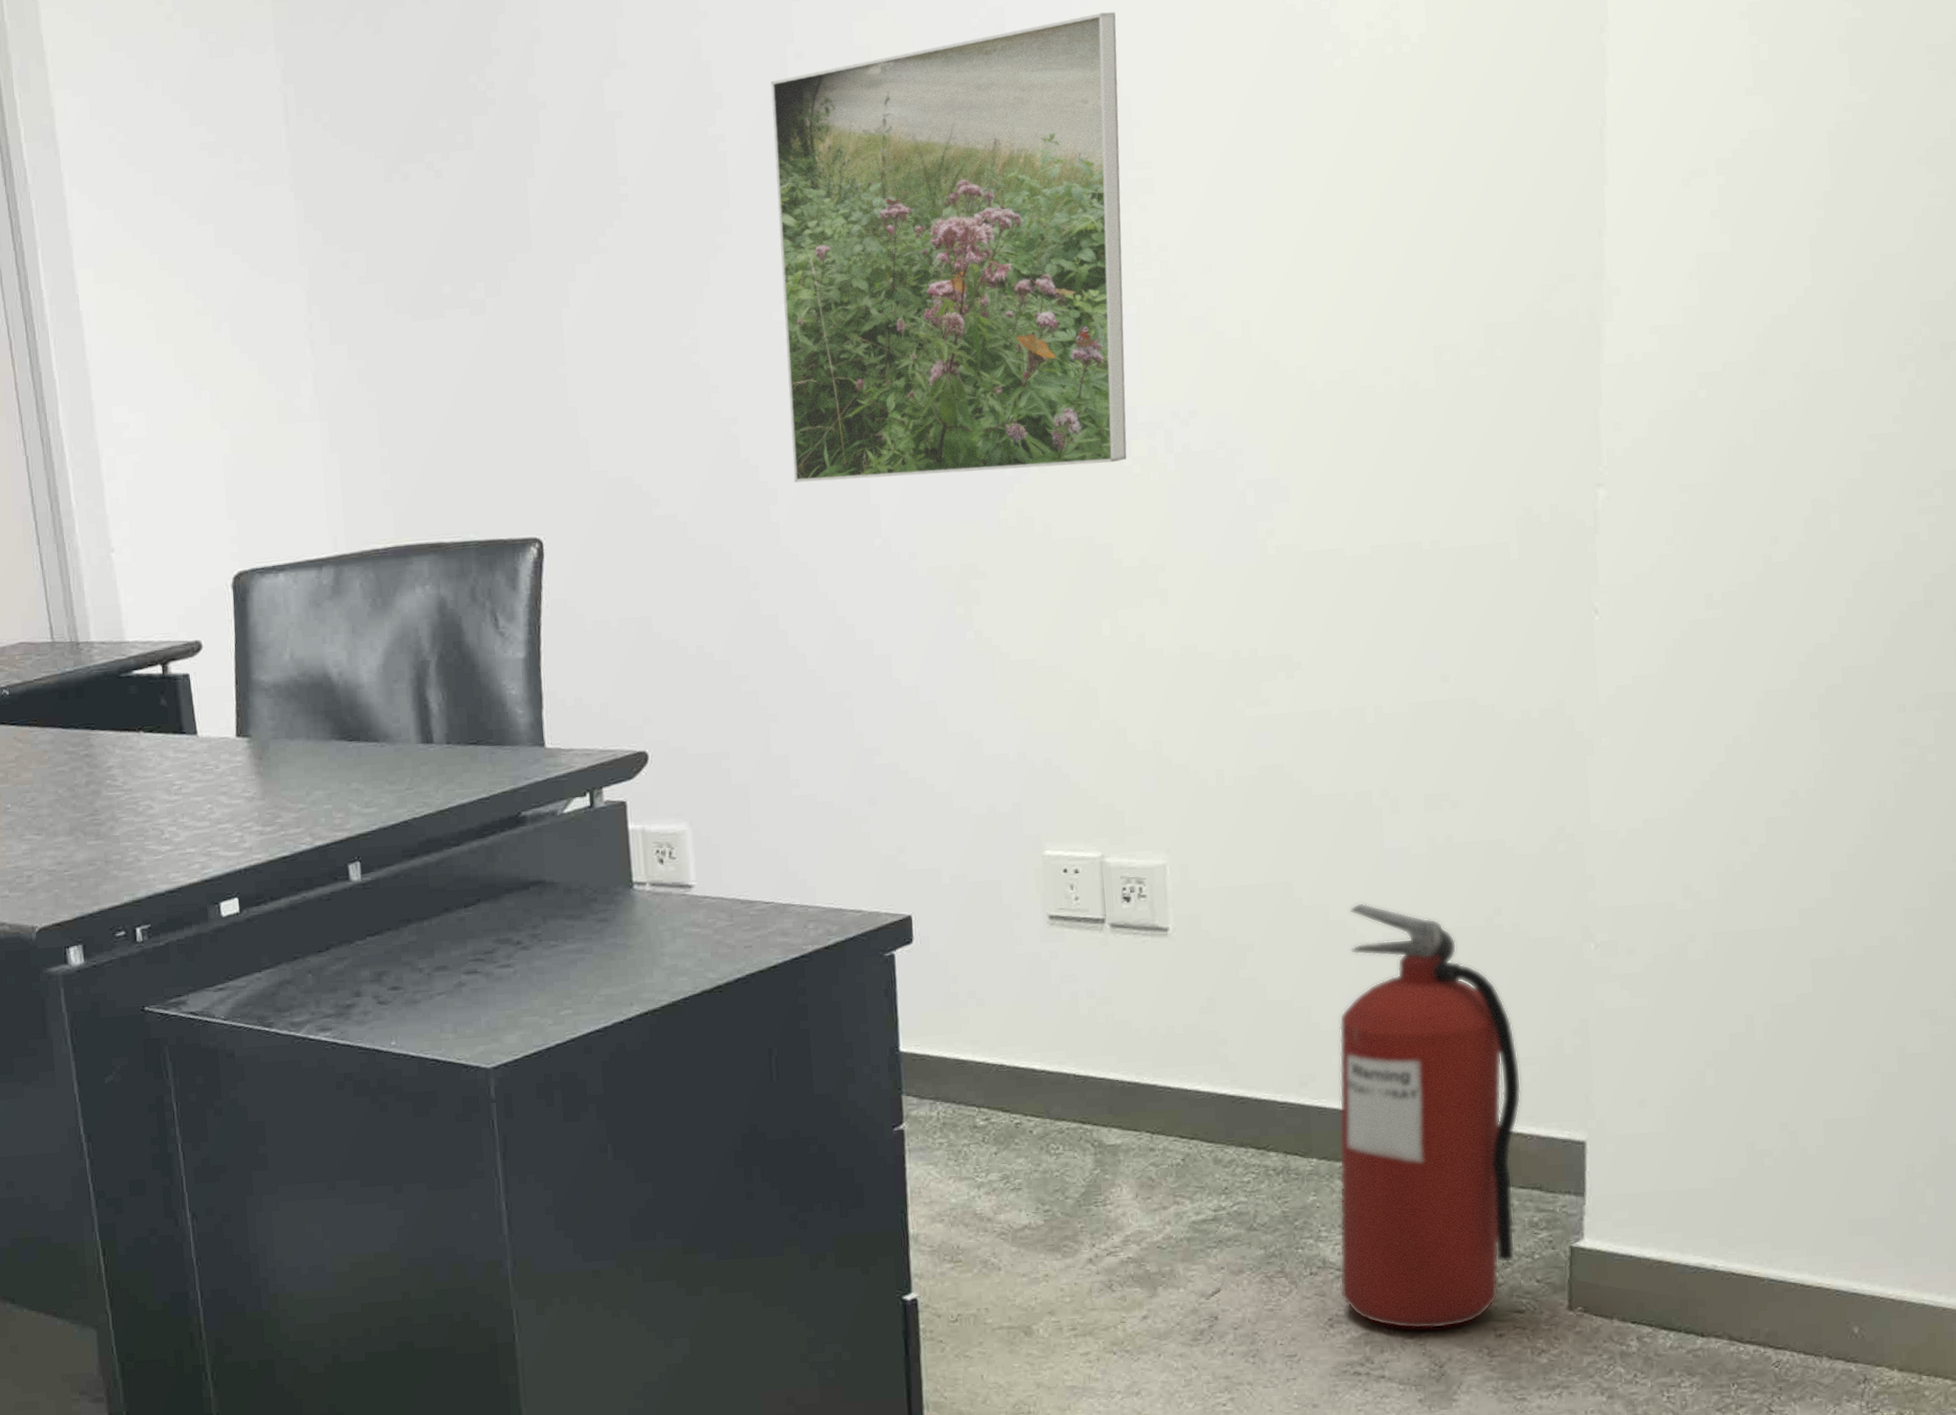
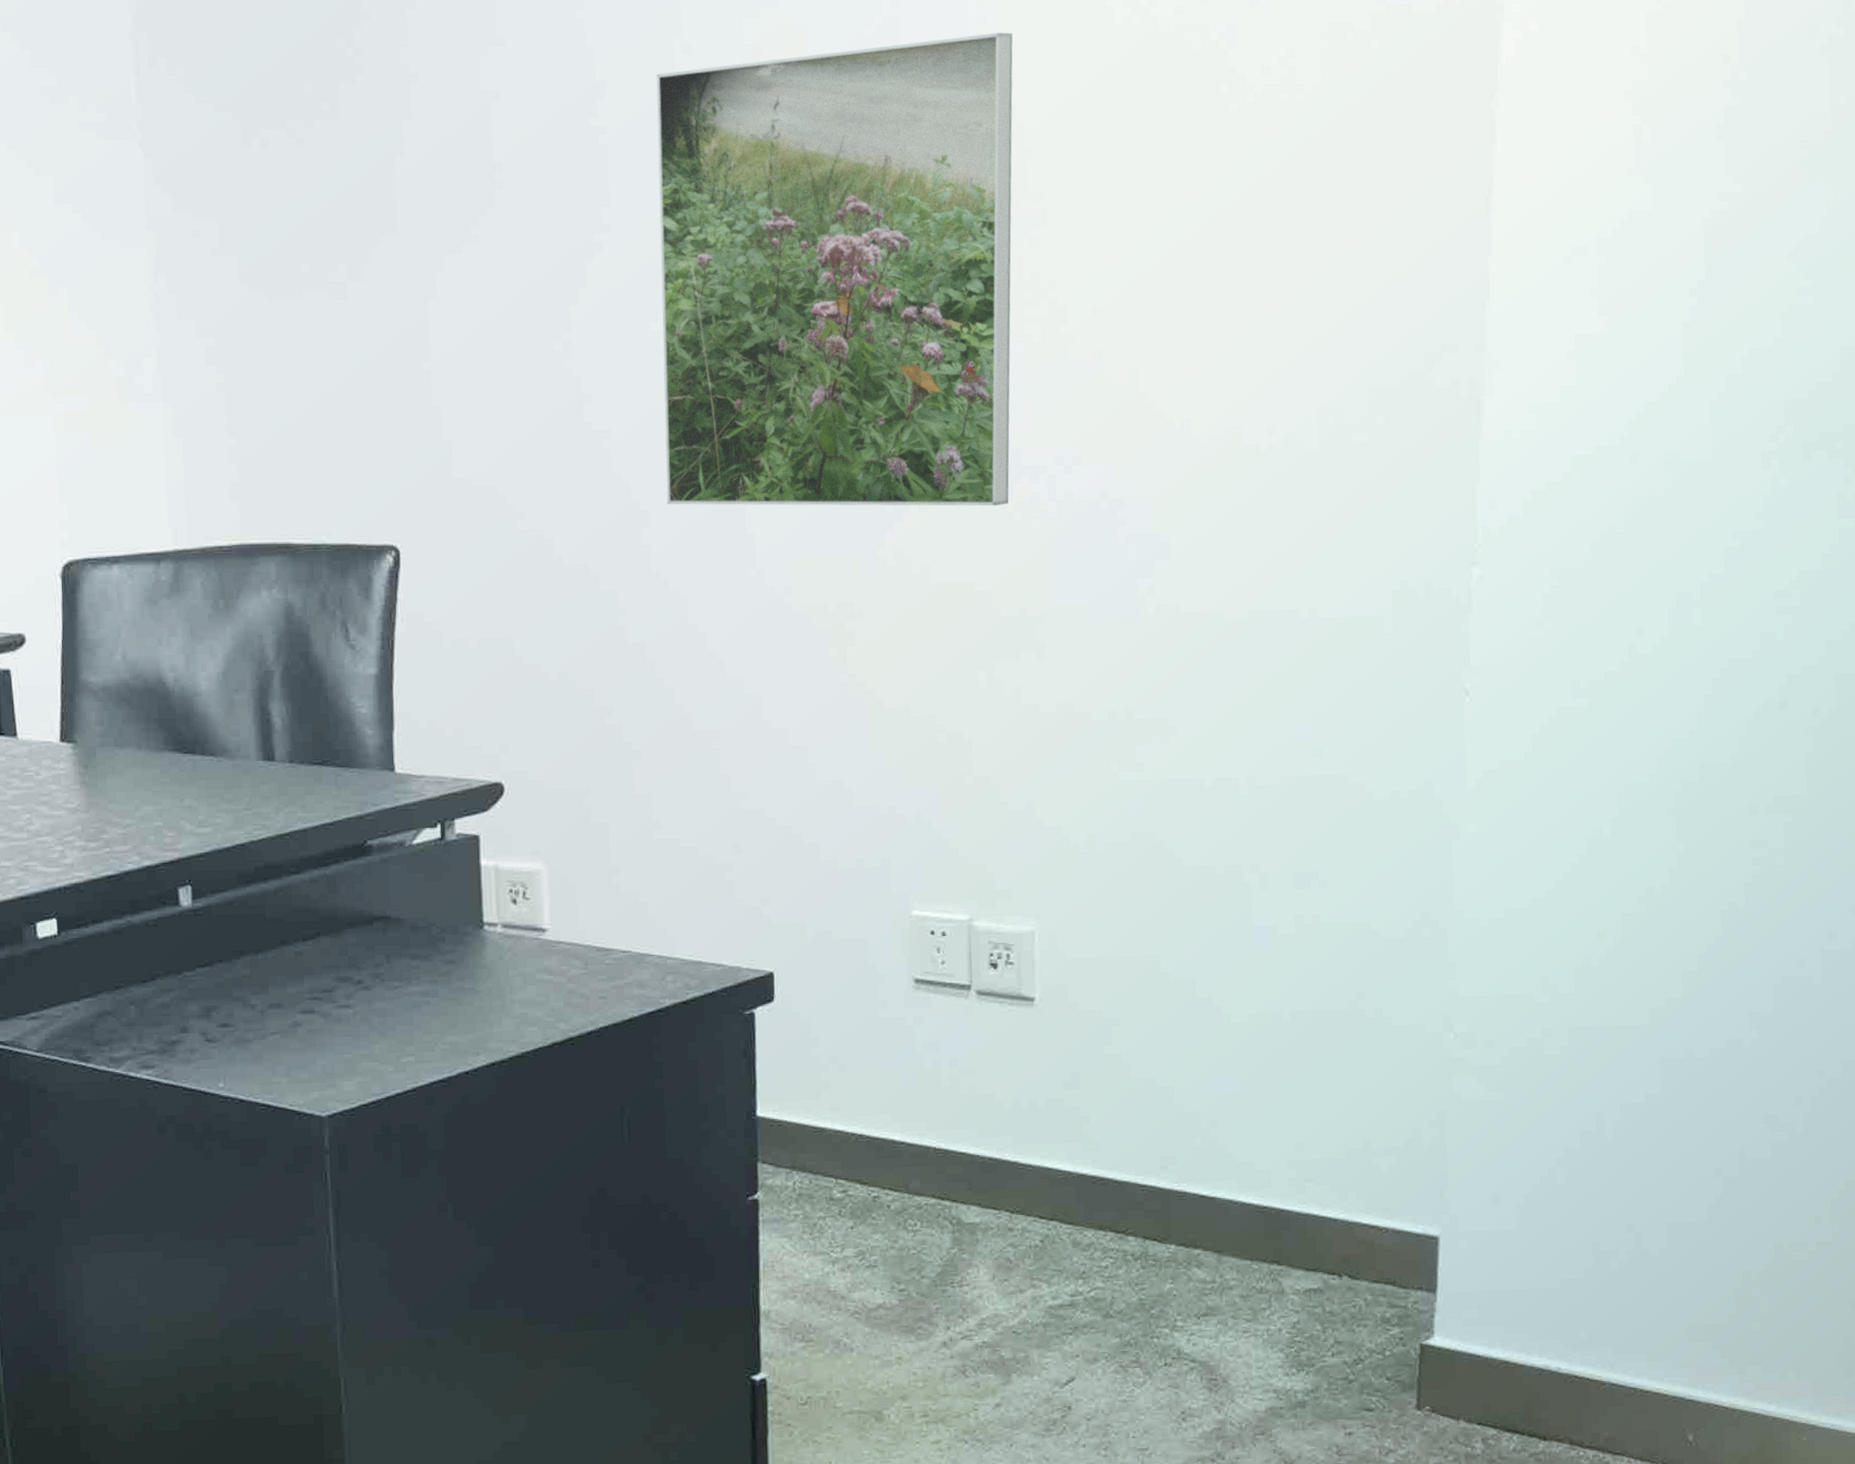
fire extinguisher: present [1339,902,1522,1329] -> none [1193,980,1379,1426]

